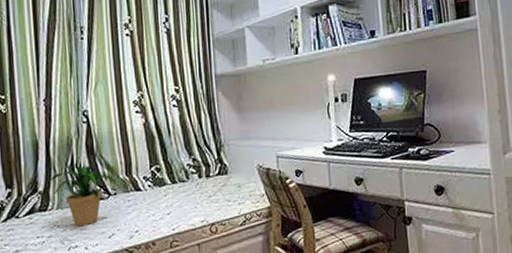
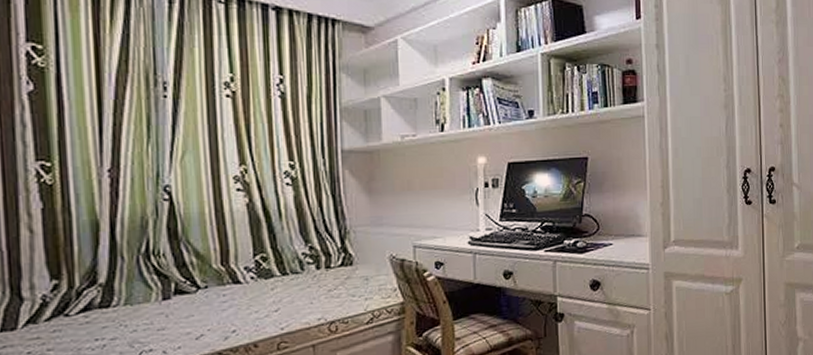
potted plant: present [48,166,119,227] -> none [113,253,211,327]

